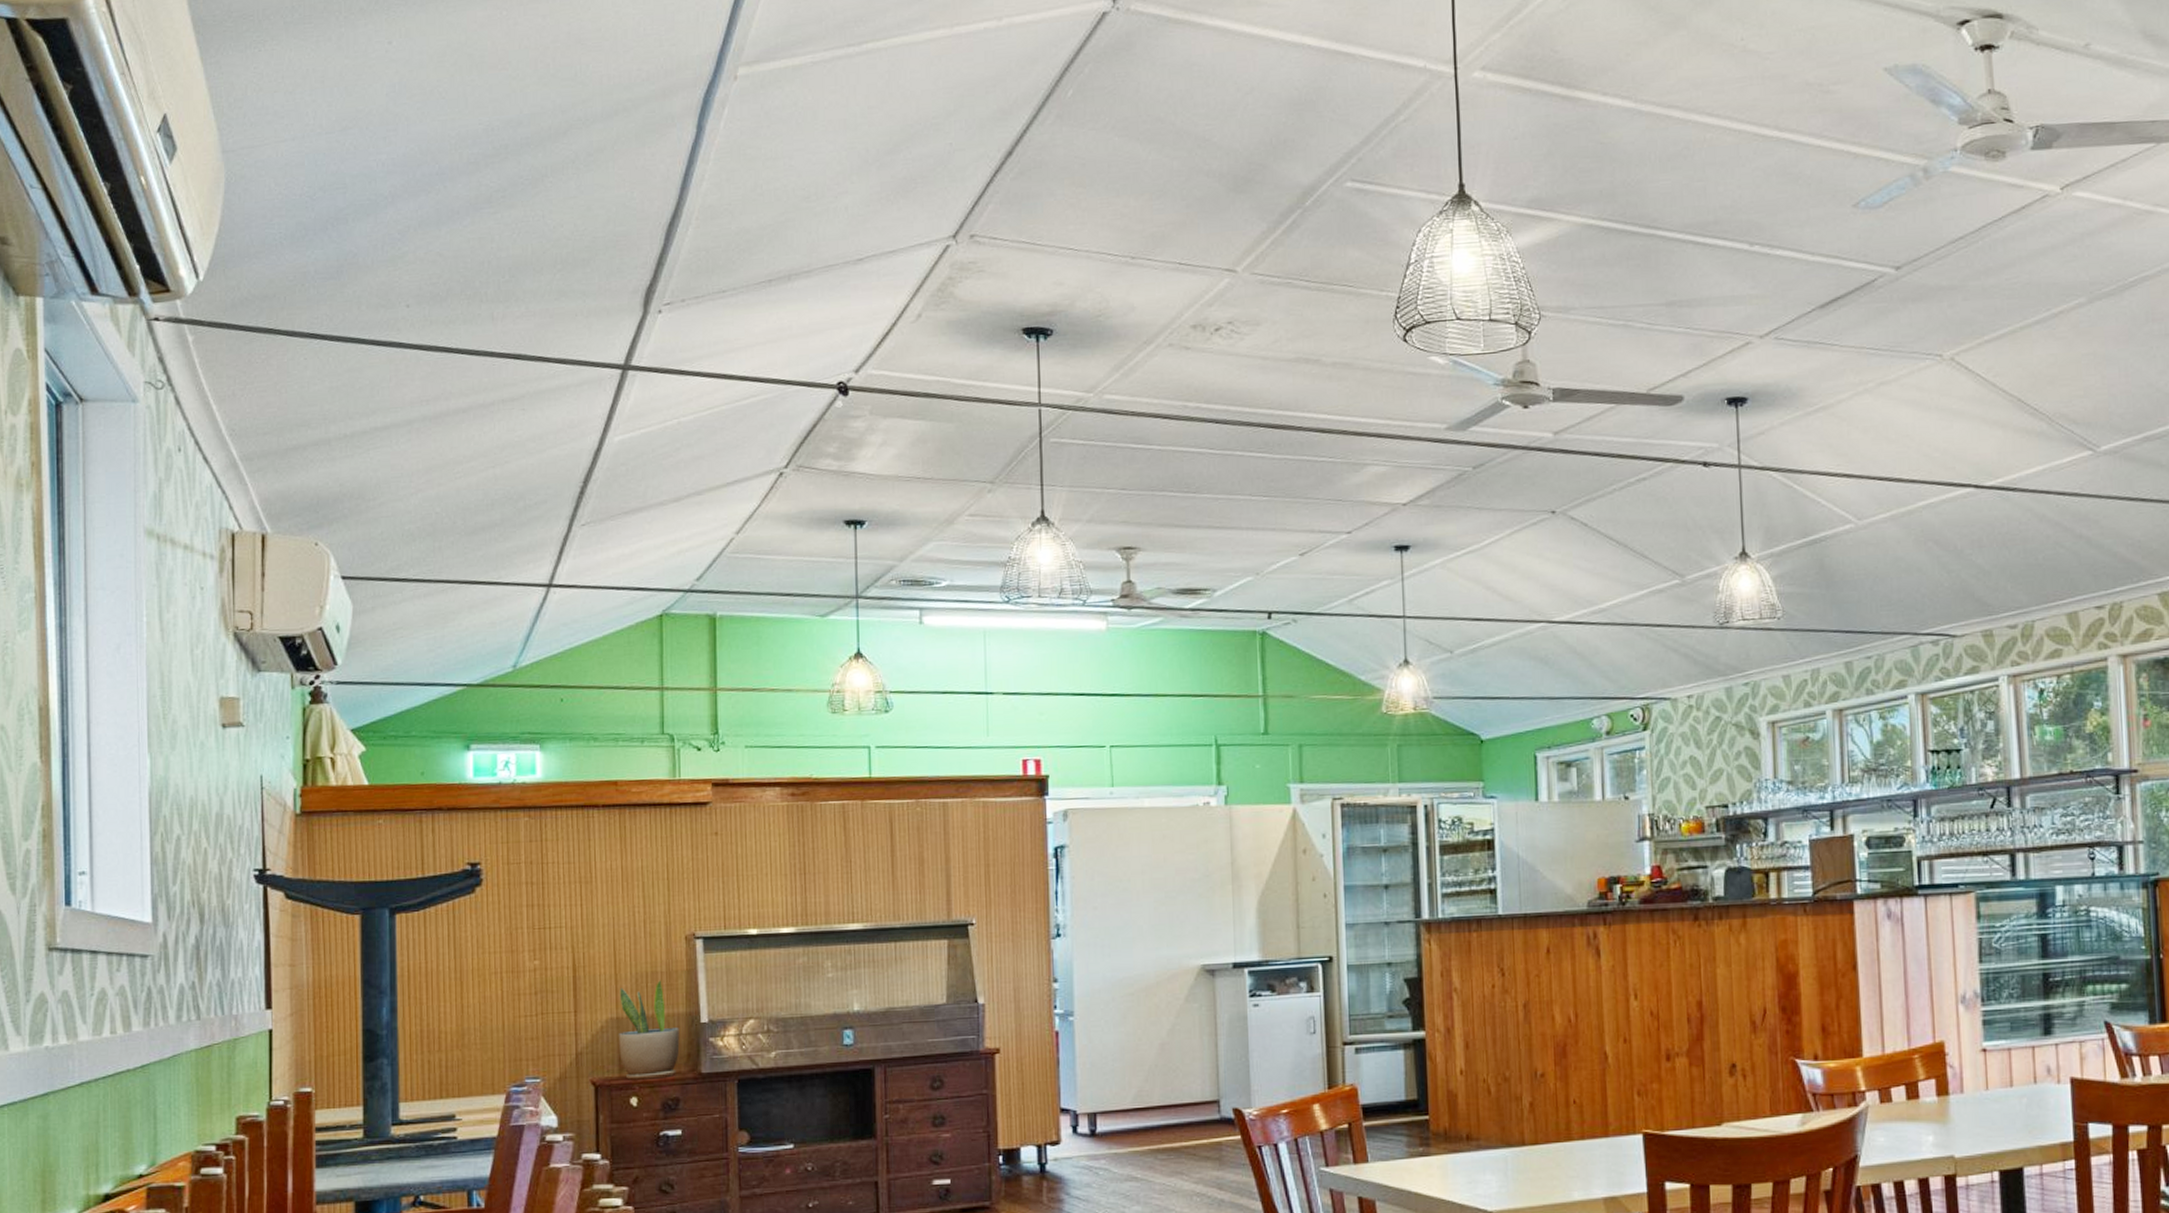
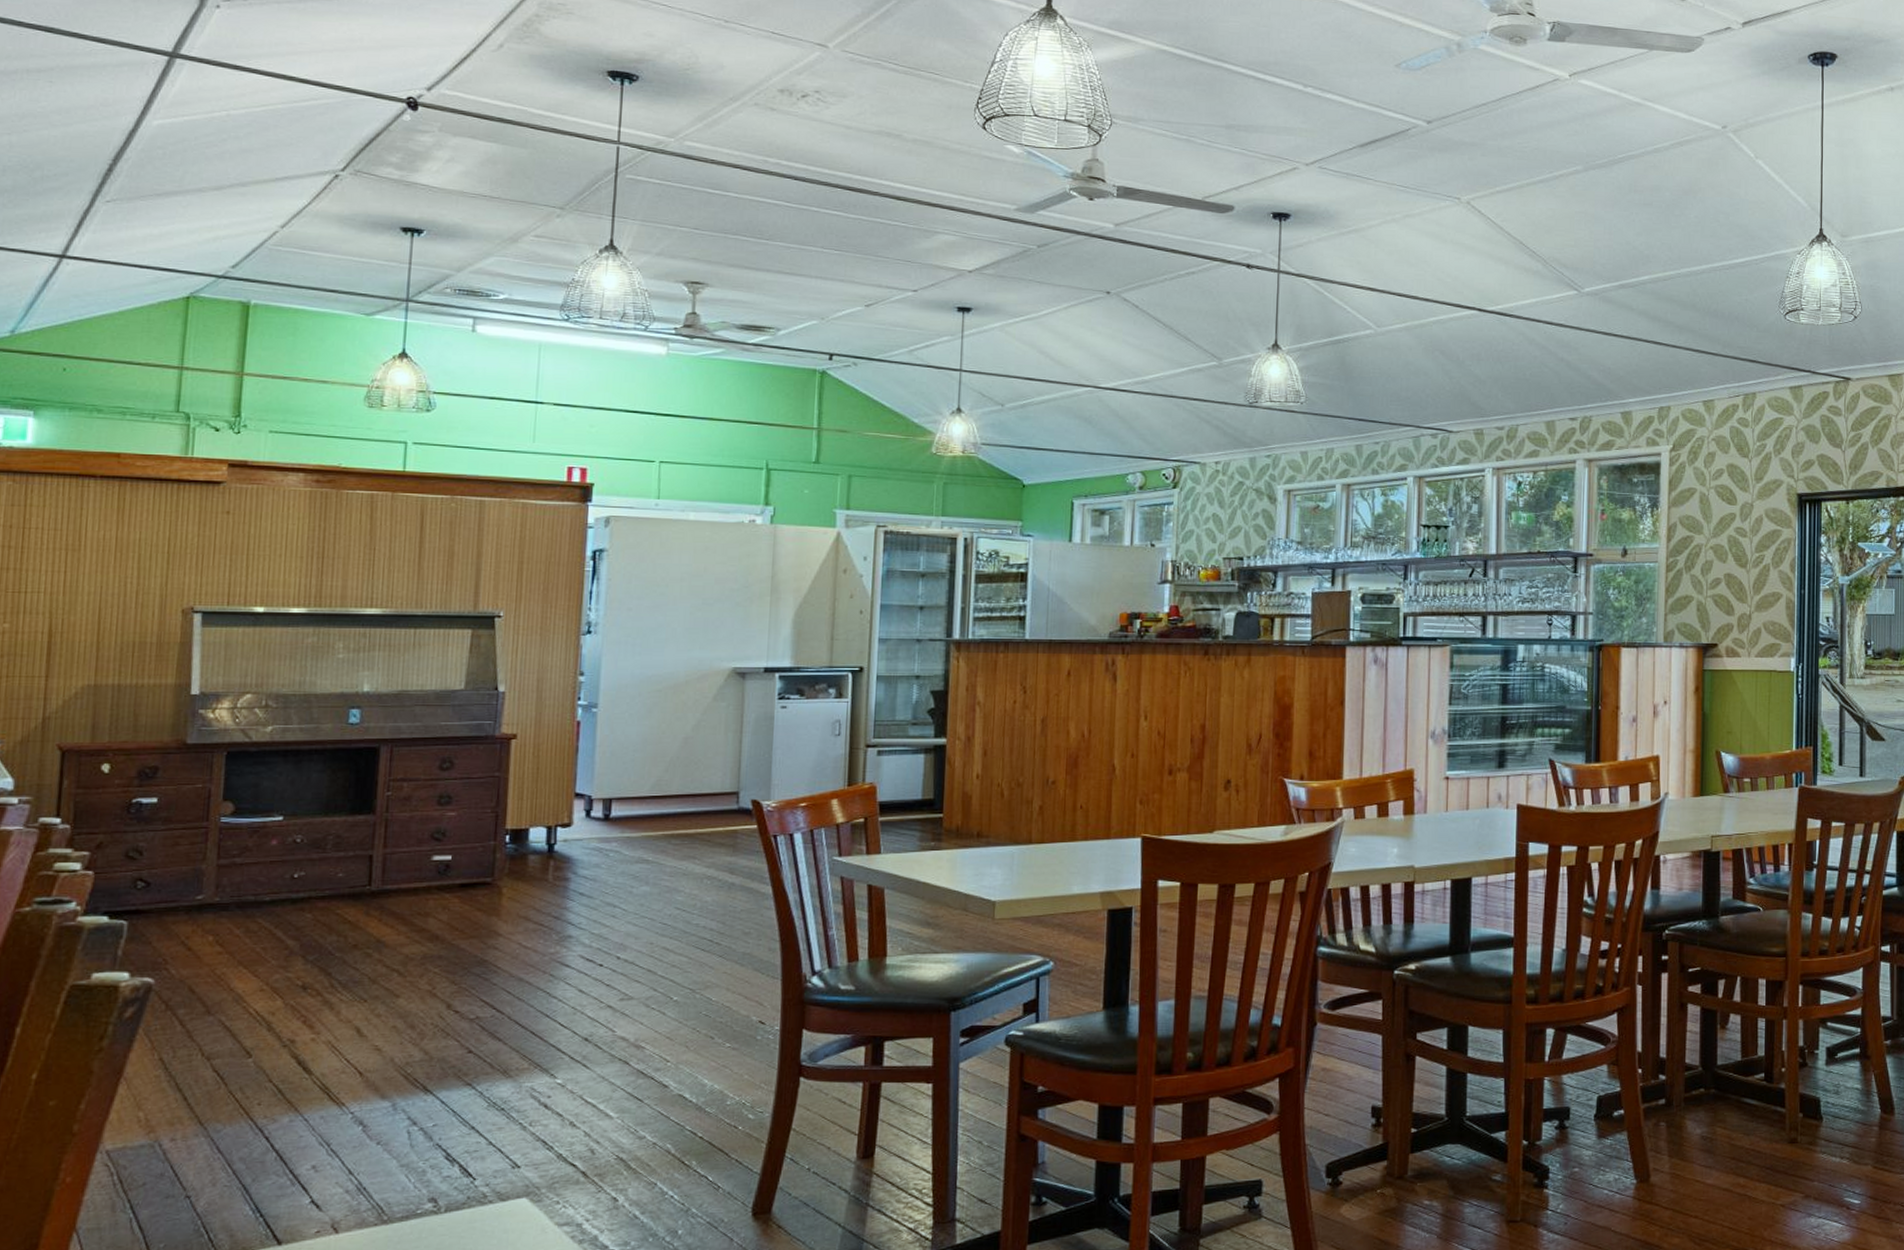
potted plant: present [618,980,680,1081] -> none [94,651,166,748]

